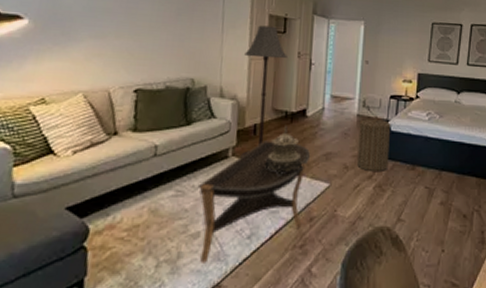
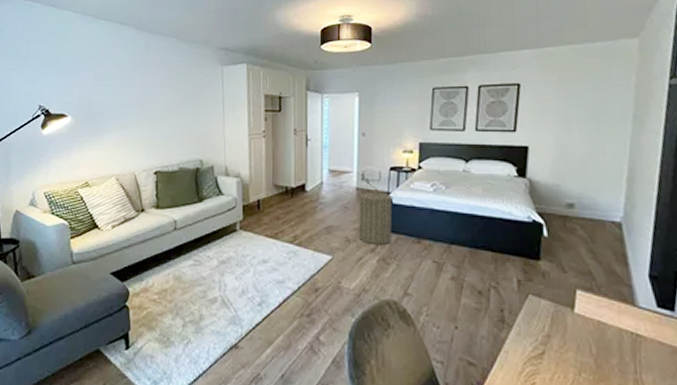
coffee table: present [197,139,310,263] -> none [212,214,311,326]
floor lamp: present [241,25,287,157] -> none [245,106,284,230]
decorative urn: present [264,125,303,177] -> none [270,200,305,249]

